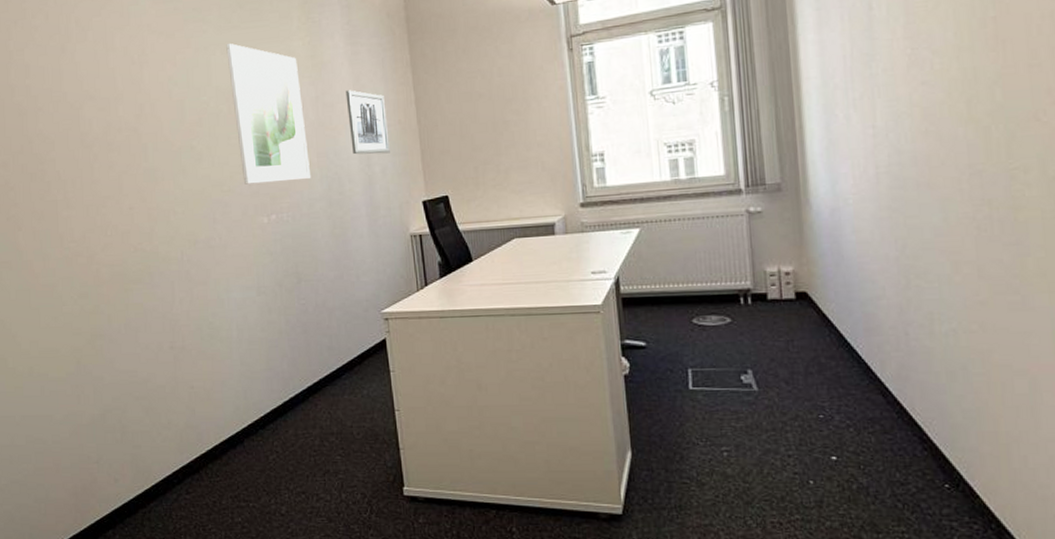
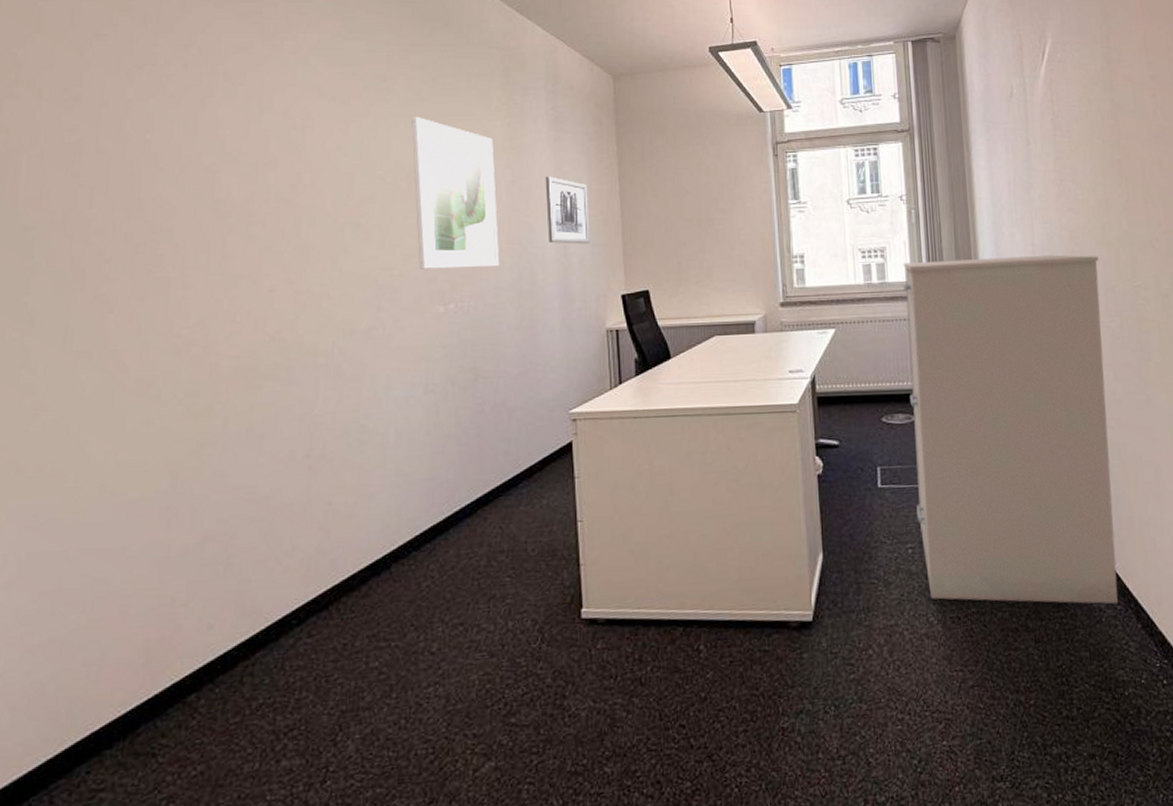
filing cabinet: none [715,135,976,523] -> present [903,254,1118,604]

